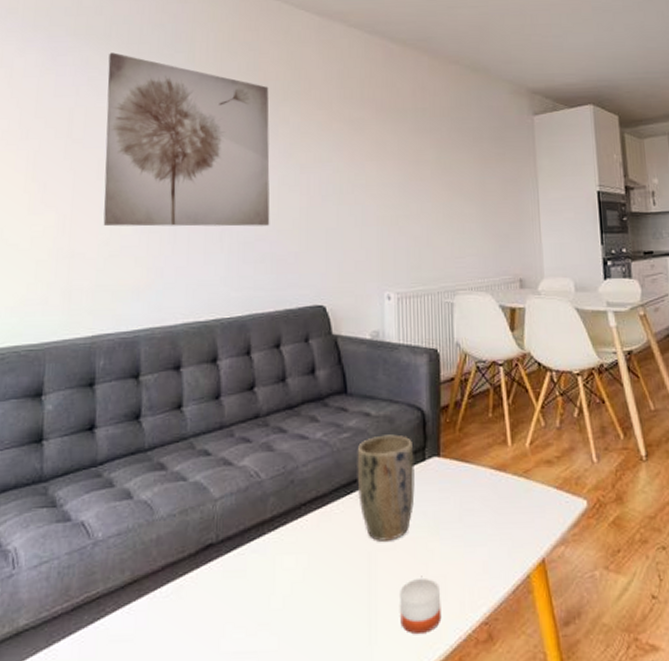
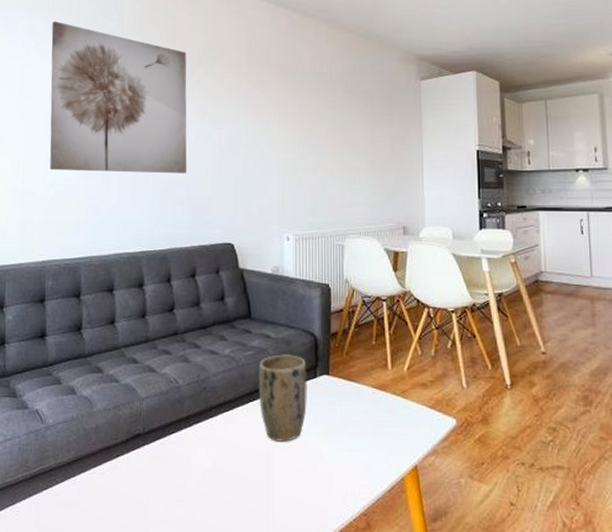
candle: present [400,579,442,633] -> none [293,474,327,518]

